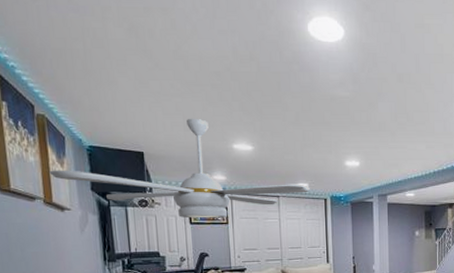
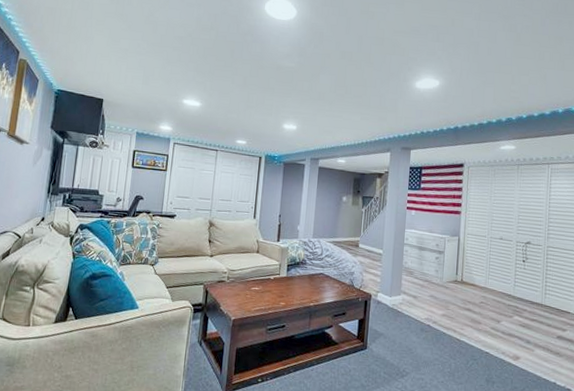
ceiling fan: present [49,118,310,219] -> none [18,73,247,165]

